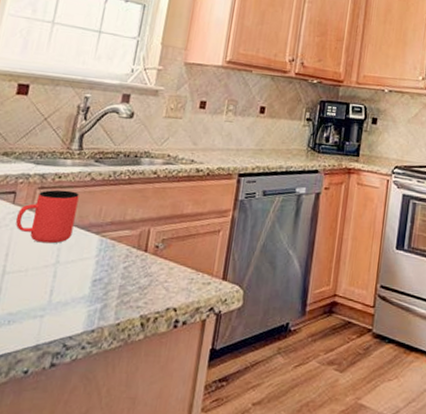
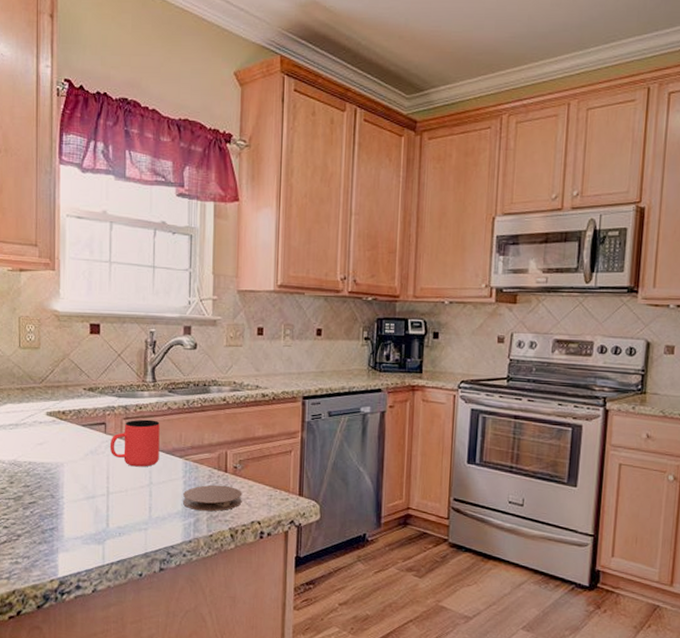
coaster: none [91,265,161,296] -> present [183,485,242,512]

